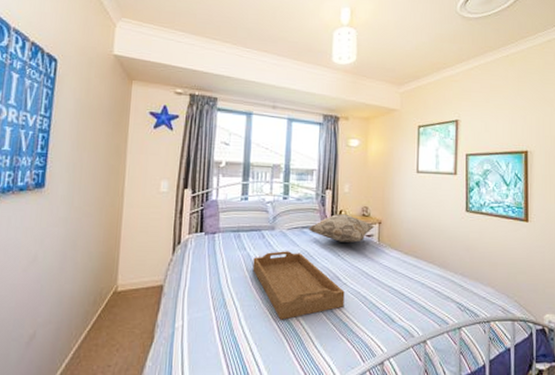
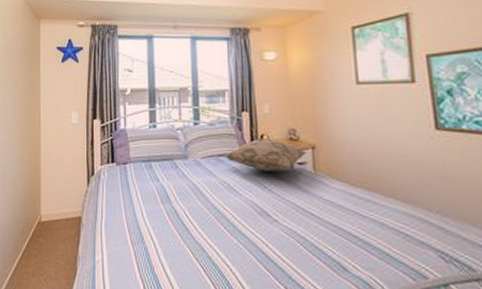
serving tray: present [252,251,345,320] -> none [167,182,278,260]

